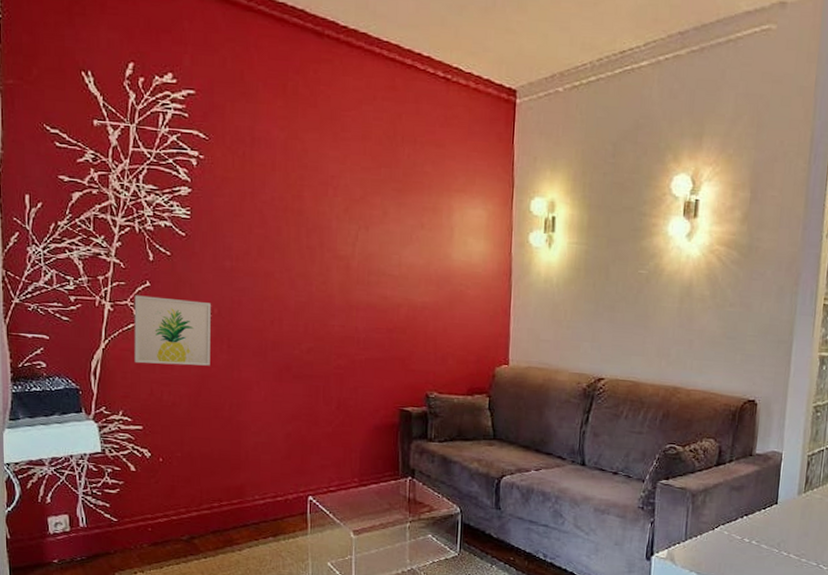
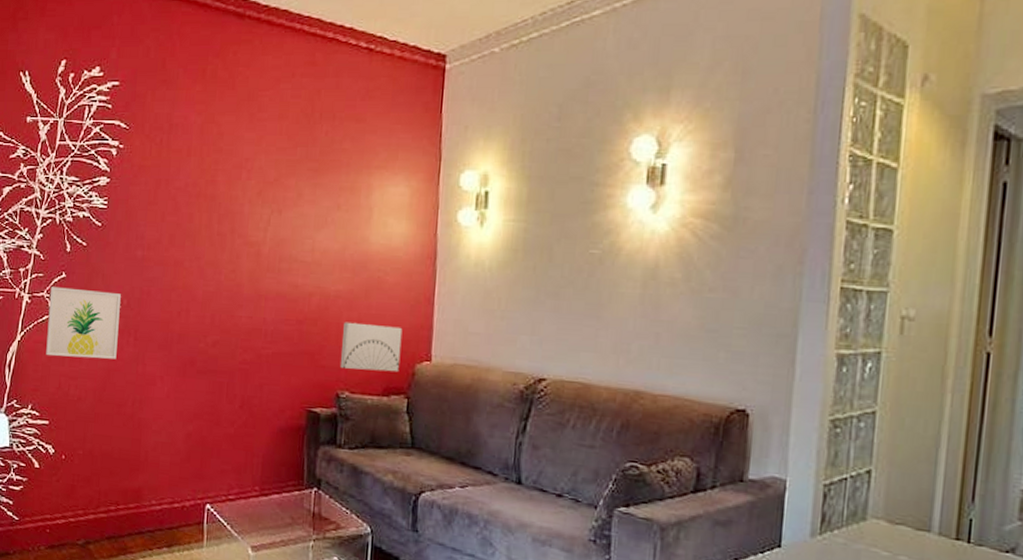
wall art: none [428,330,483,375] -> present [339,321,403,373]

